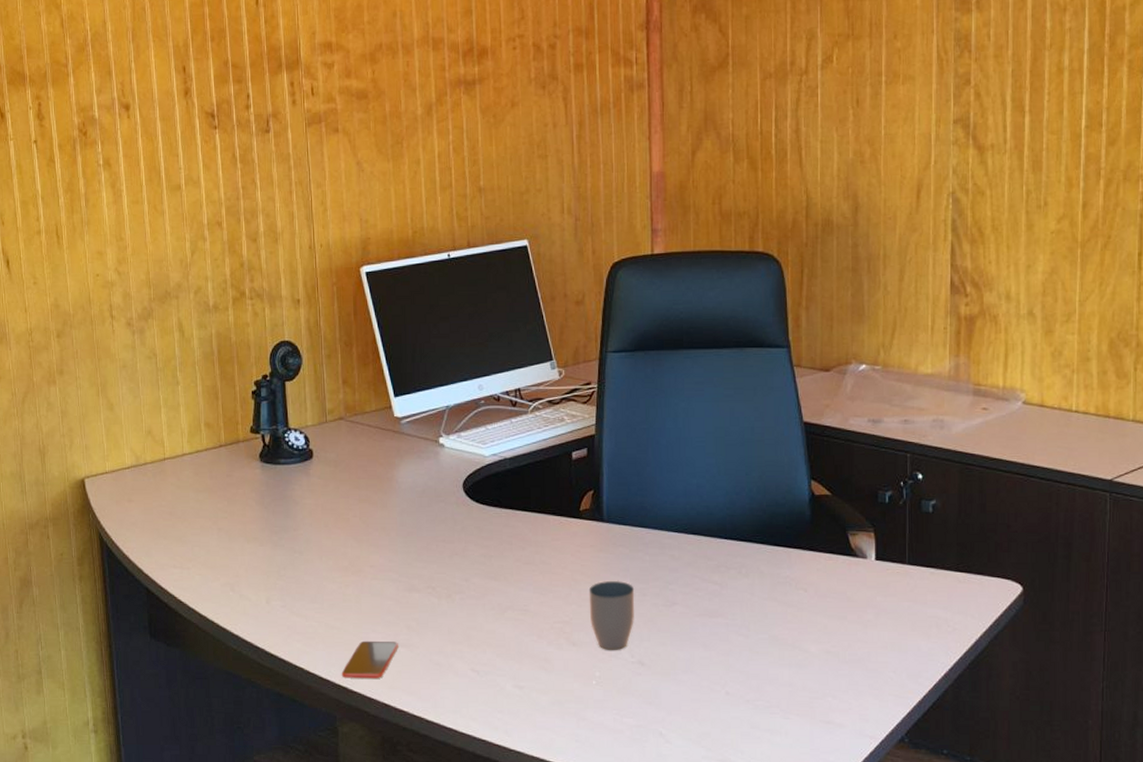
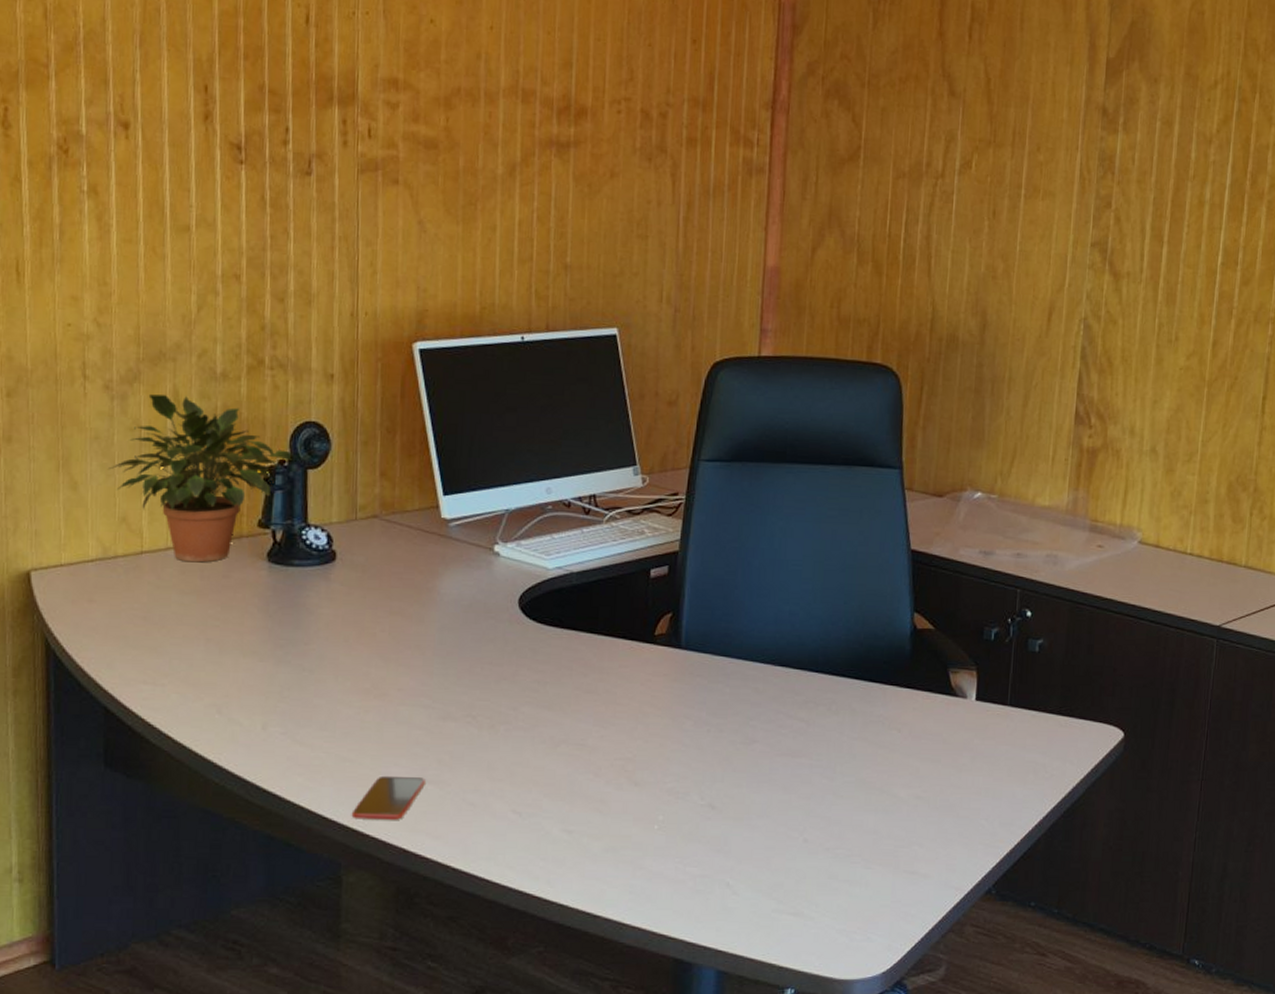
potted plant: none [134,327,276,465] -> present [107,394,296,563]
mug: present [589,580,635,650] -> none [656,714,711,791]

